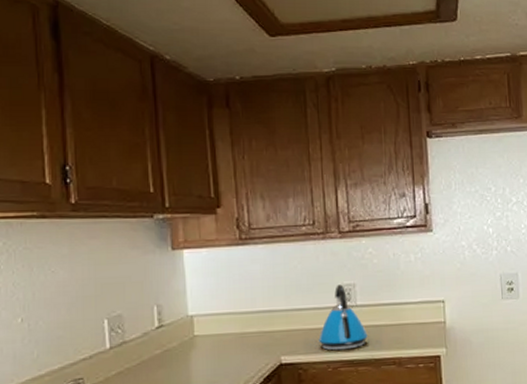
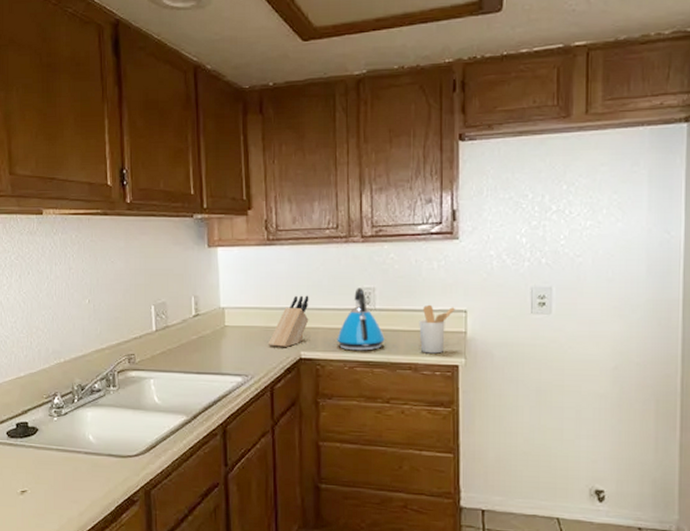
knife block: none [244,296,289,355] -> present [267,295,309,348]
utensil holder: none [400,297,433,347] -> present [419,304,455,354]

